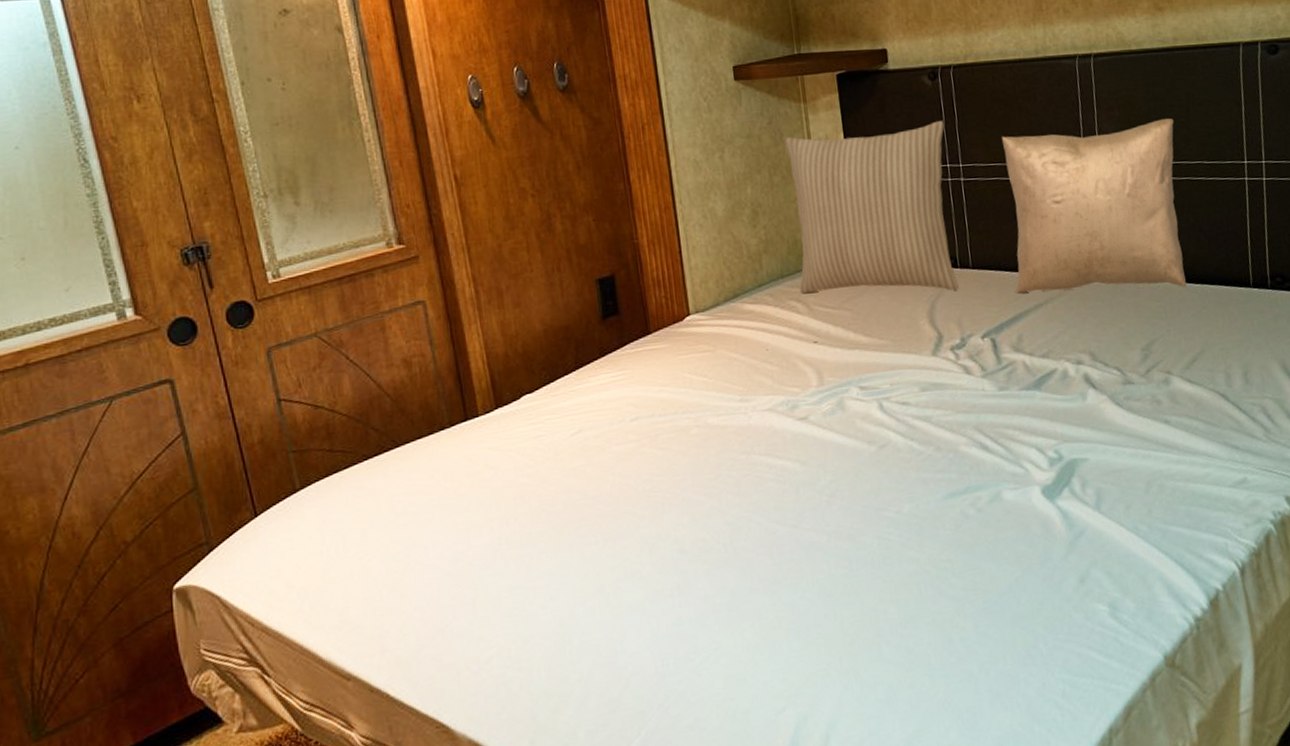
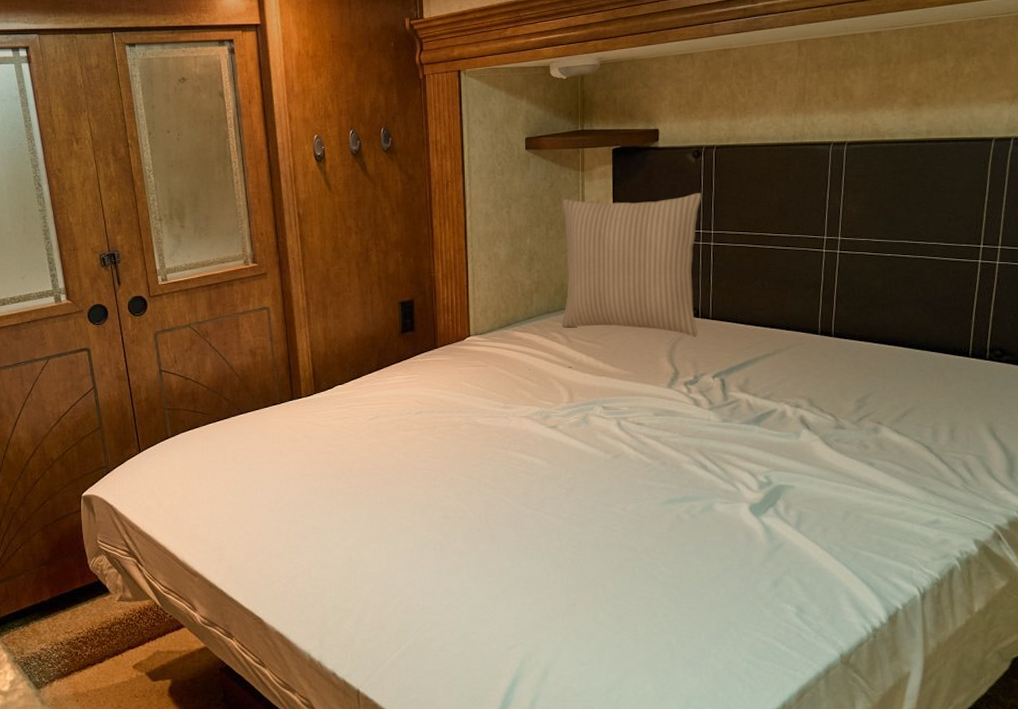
pillow: present [1001,118,1187,293] -> none [747,203,917,352]

